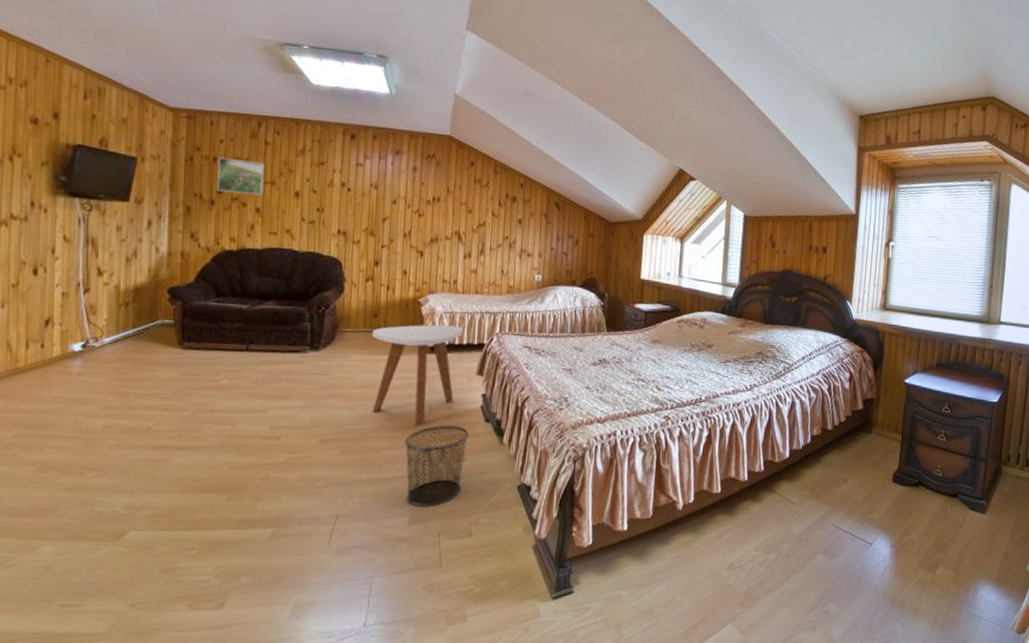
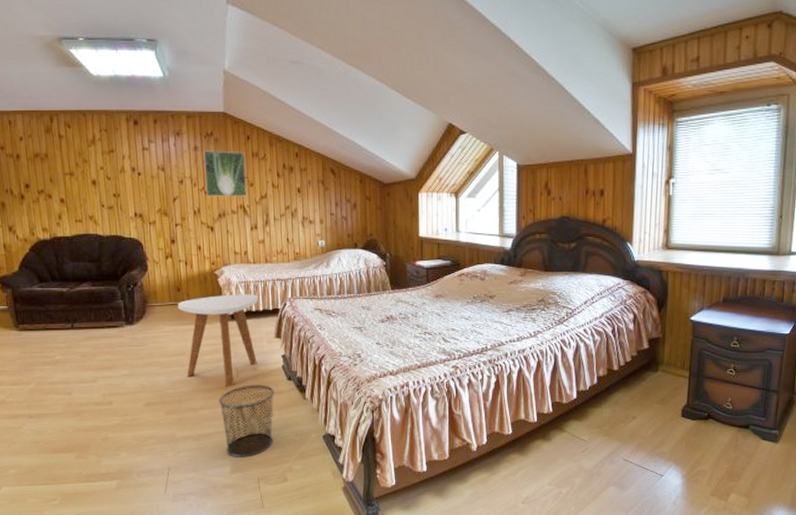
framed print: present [217,157,265,195] -> none [21,154,64,186]
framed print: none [419,172,466,223] -> present [203,150,247,197]

